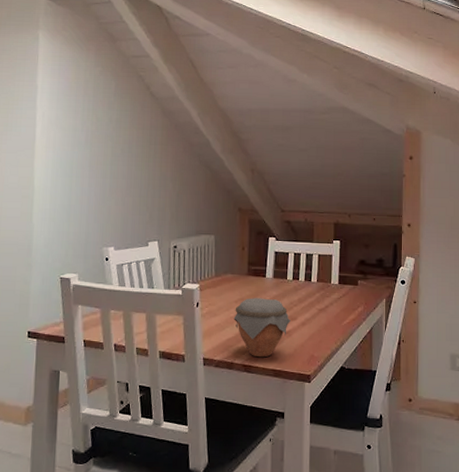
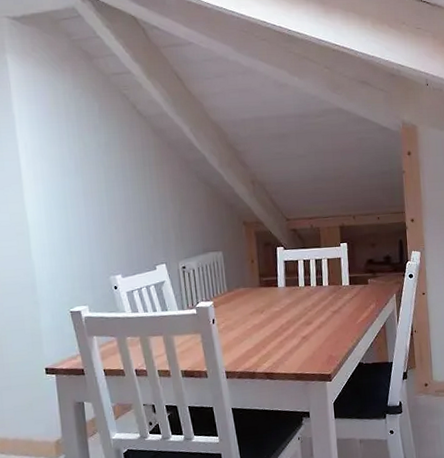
jar: present [233,298,291,358] -> none [251,307,307,364]

